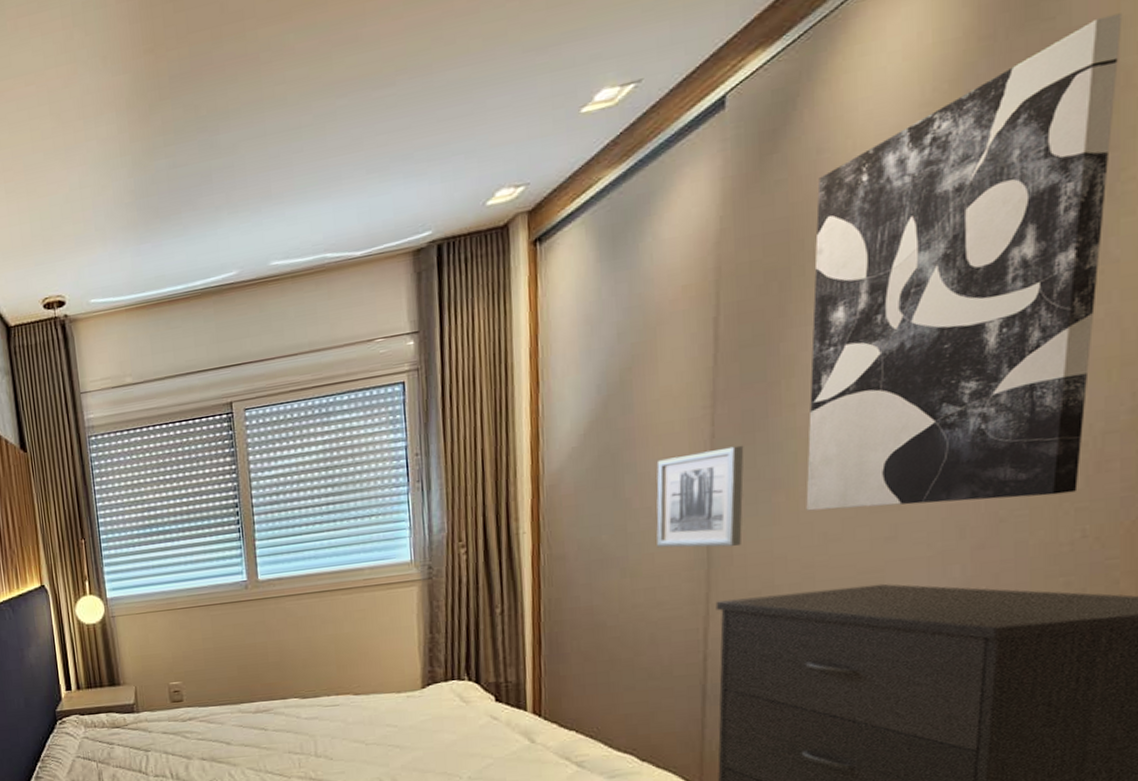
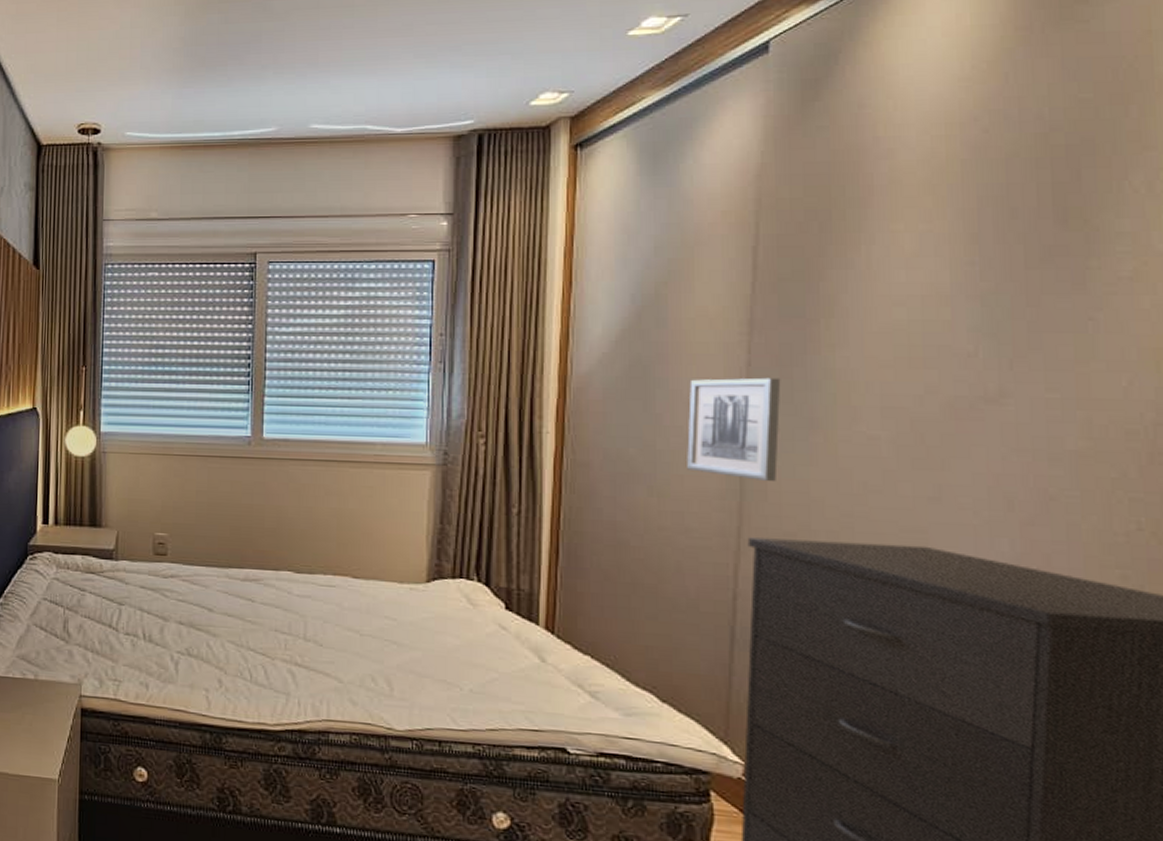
wall art: present [806,12,1123,511] -> none [845,26,1154,481]

